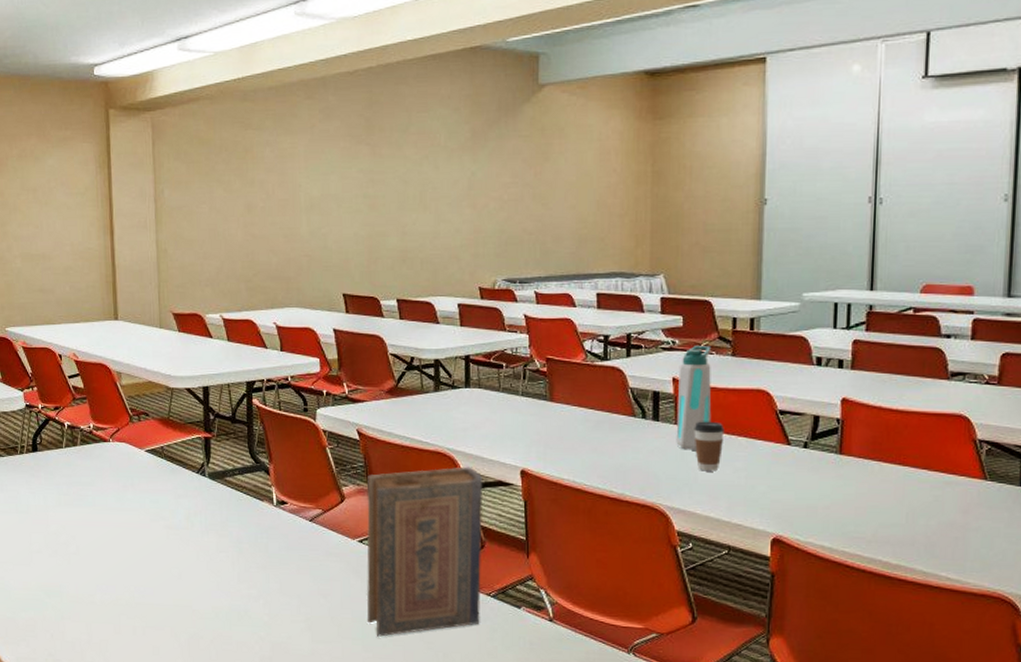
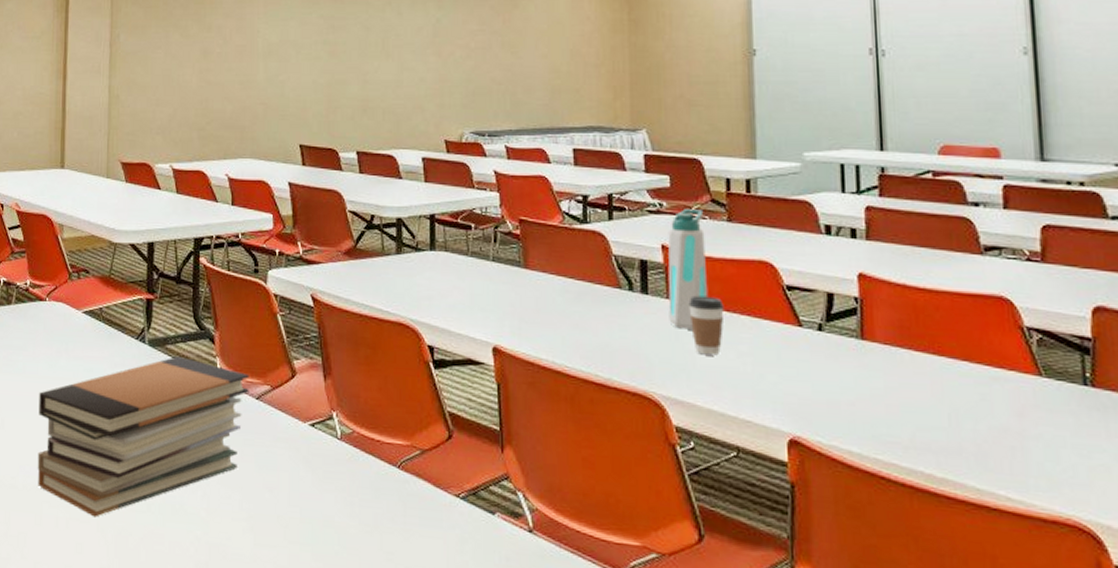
book stack: none [110,486,303,625] -> present [37,355,249,517]
book: present [366,466,483,637] -> none [317,341,451,543]

